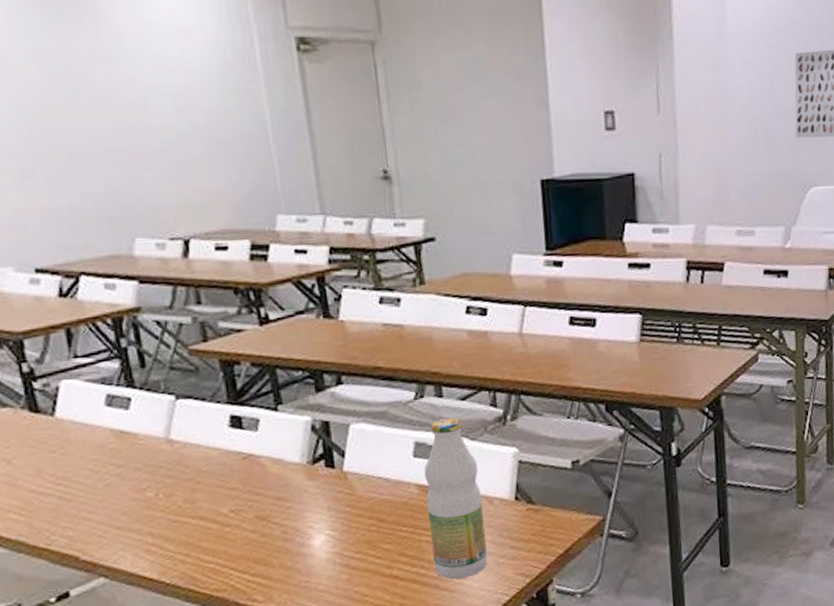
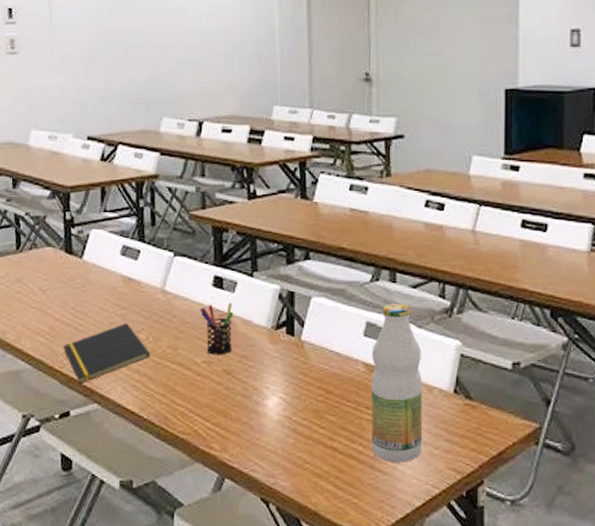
notepad: none [46,483,163,560] -> present [62,323,150,384]
pen holder: none [218,443,263,502] -> present [200,303,234,355]

